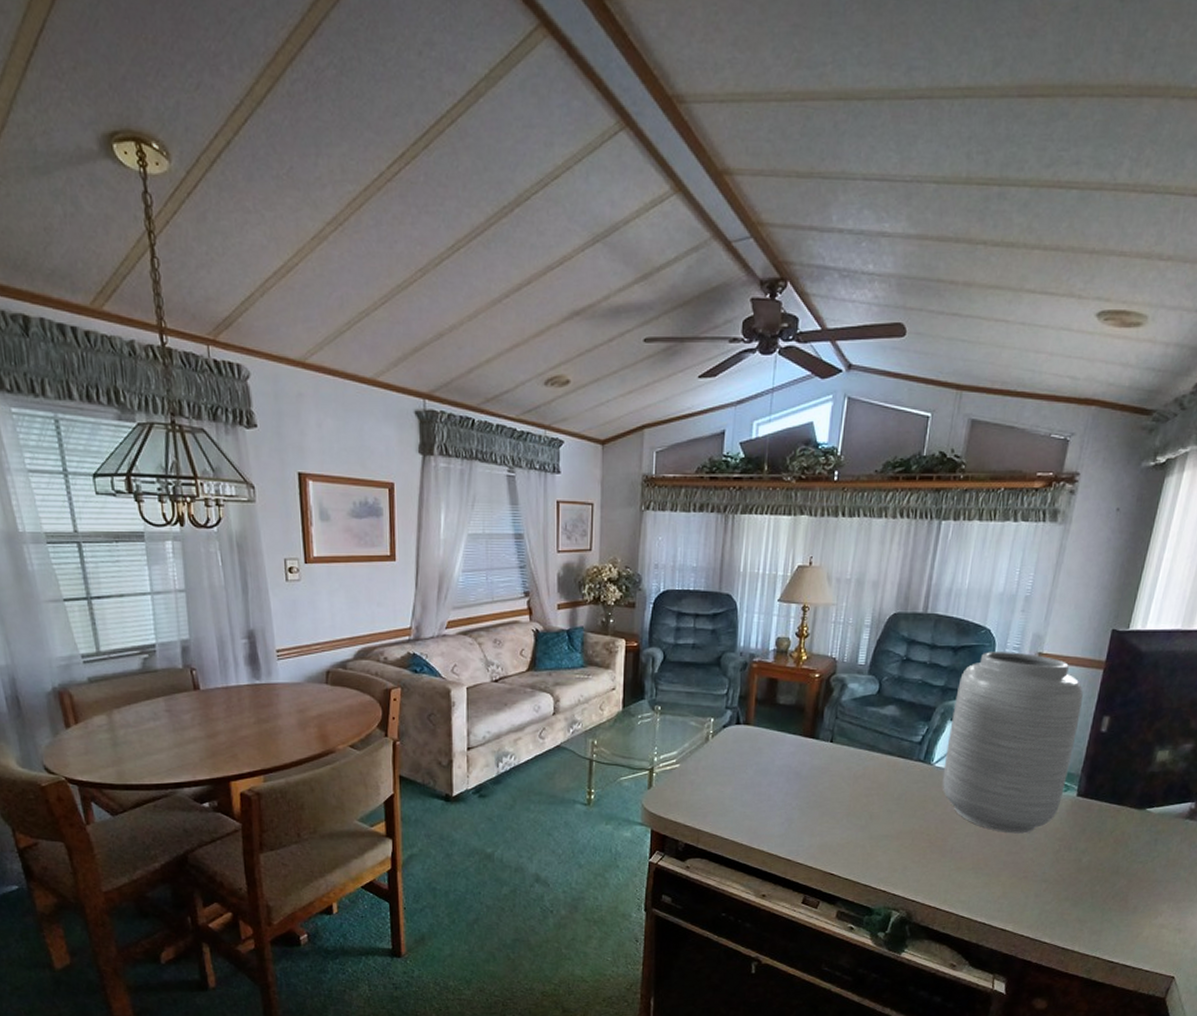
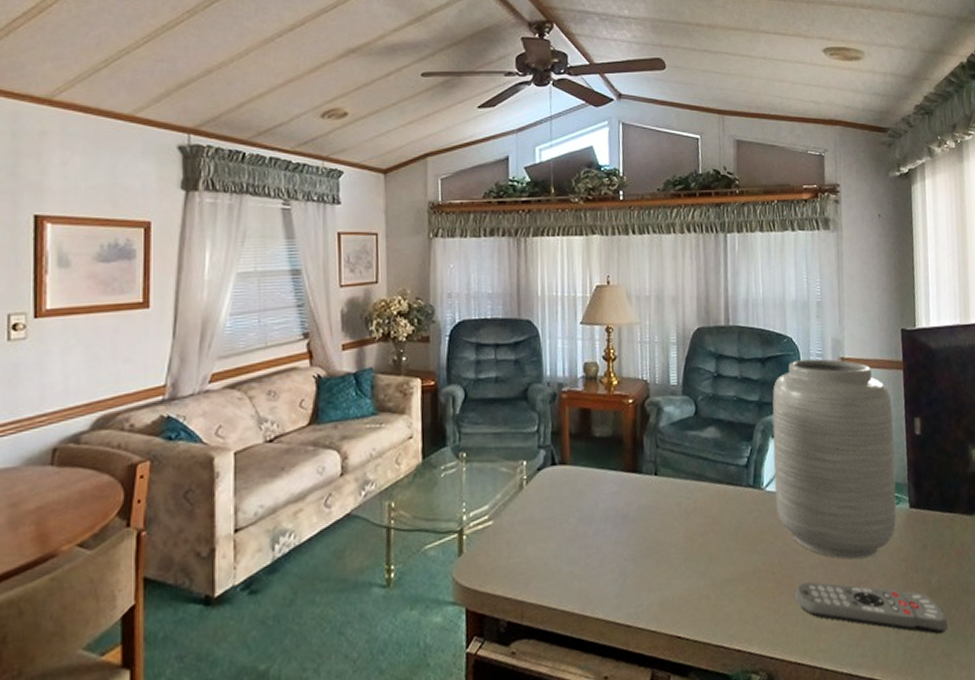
remote control: none [945,846,1090,904] -> present [795,582,948,635]

